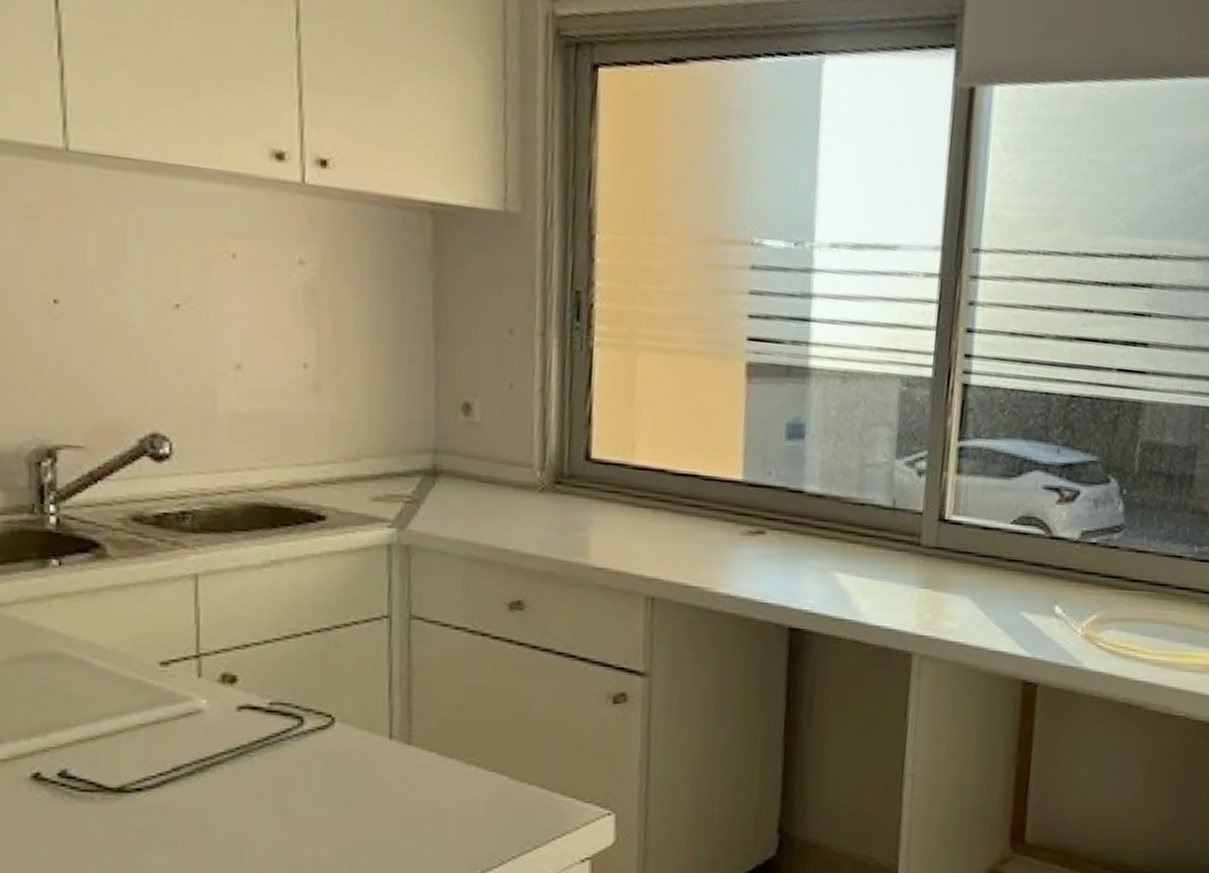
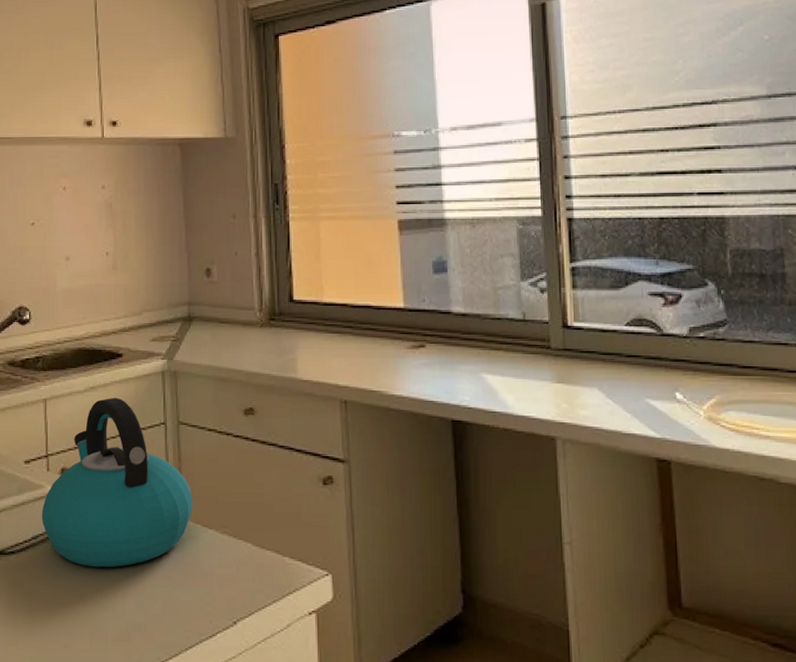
kettle: none [187,577,426,809] -> present [41,397,192,568]

